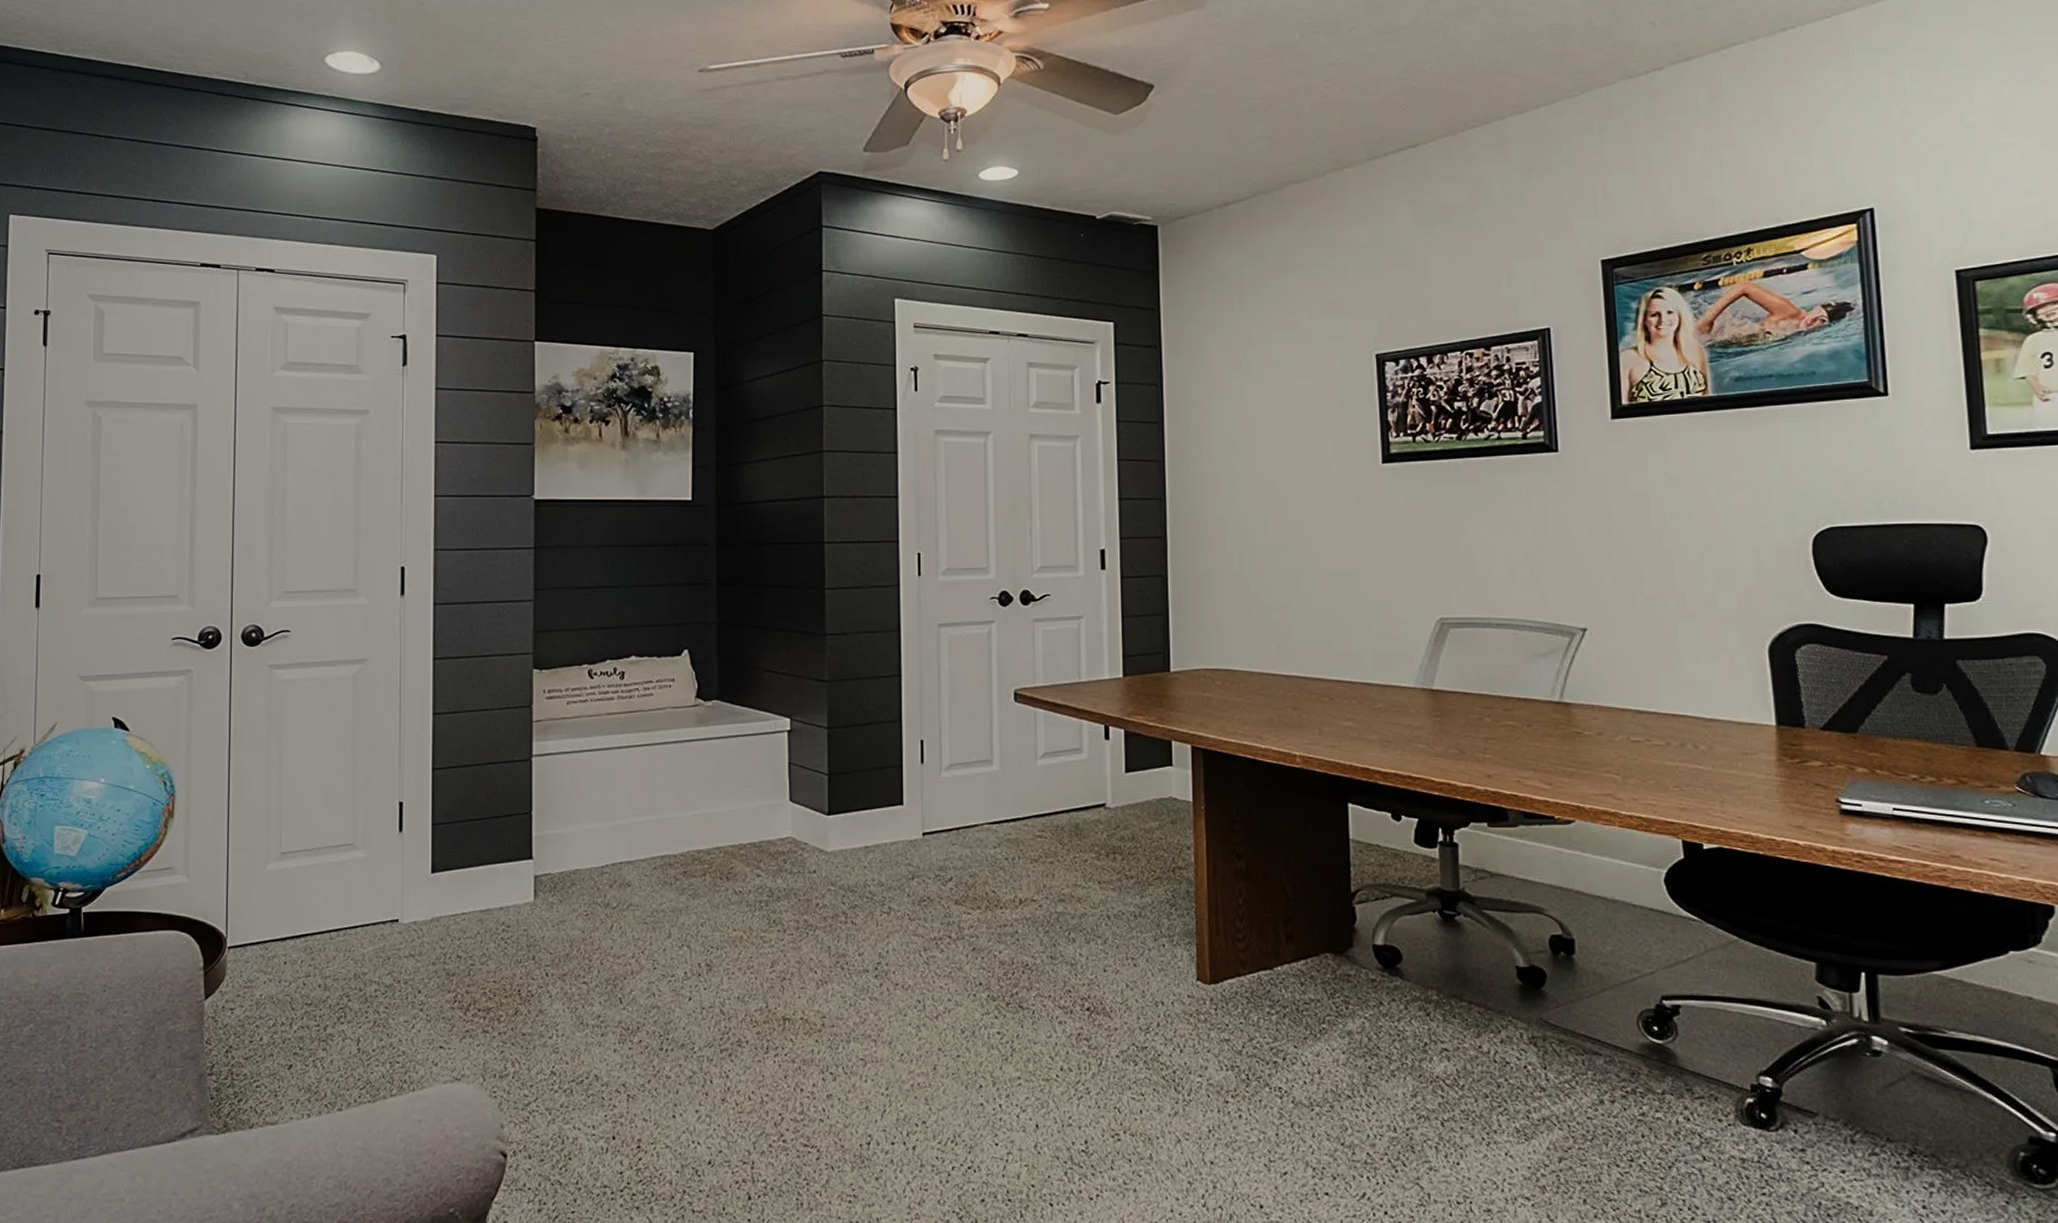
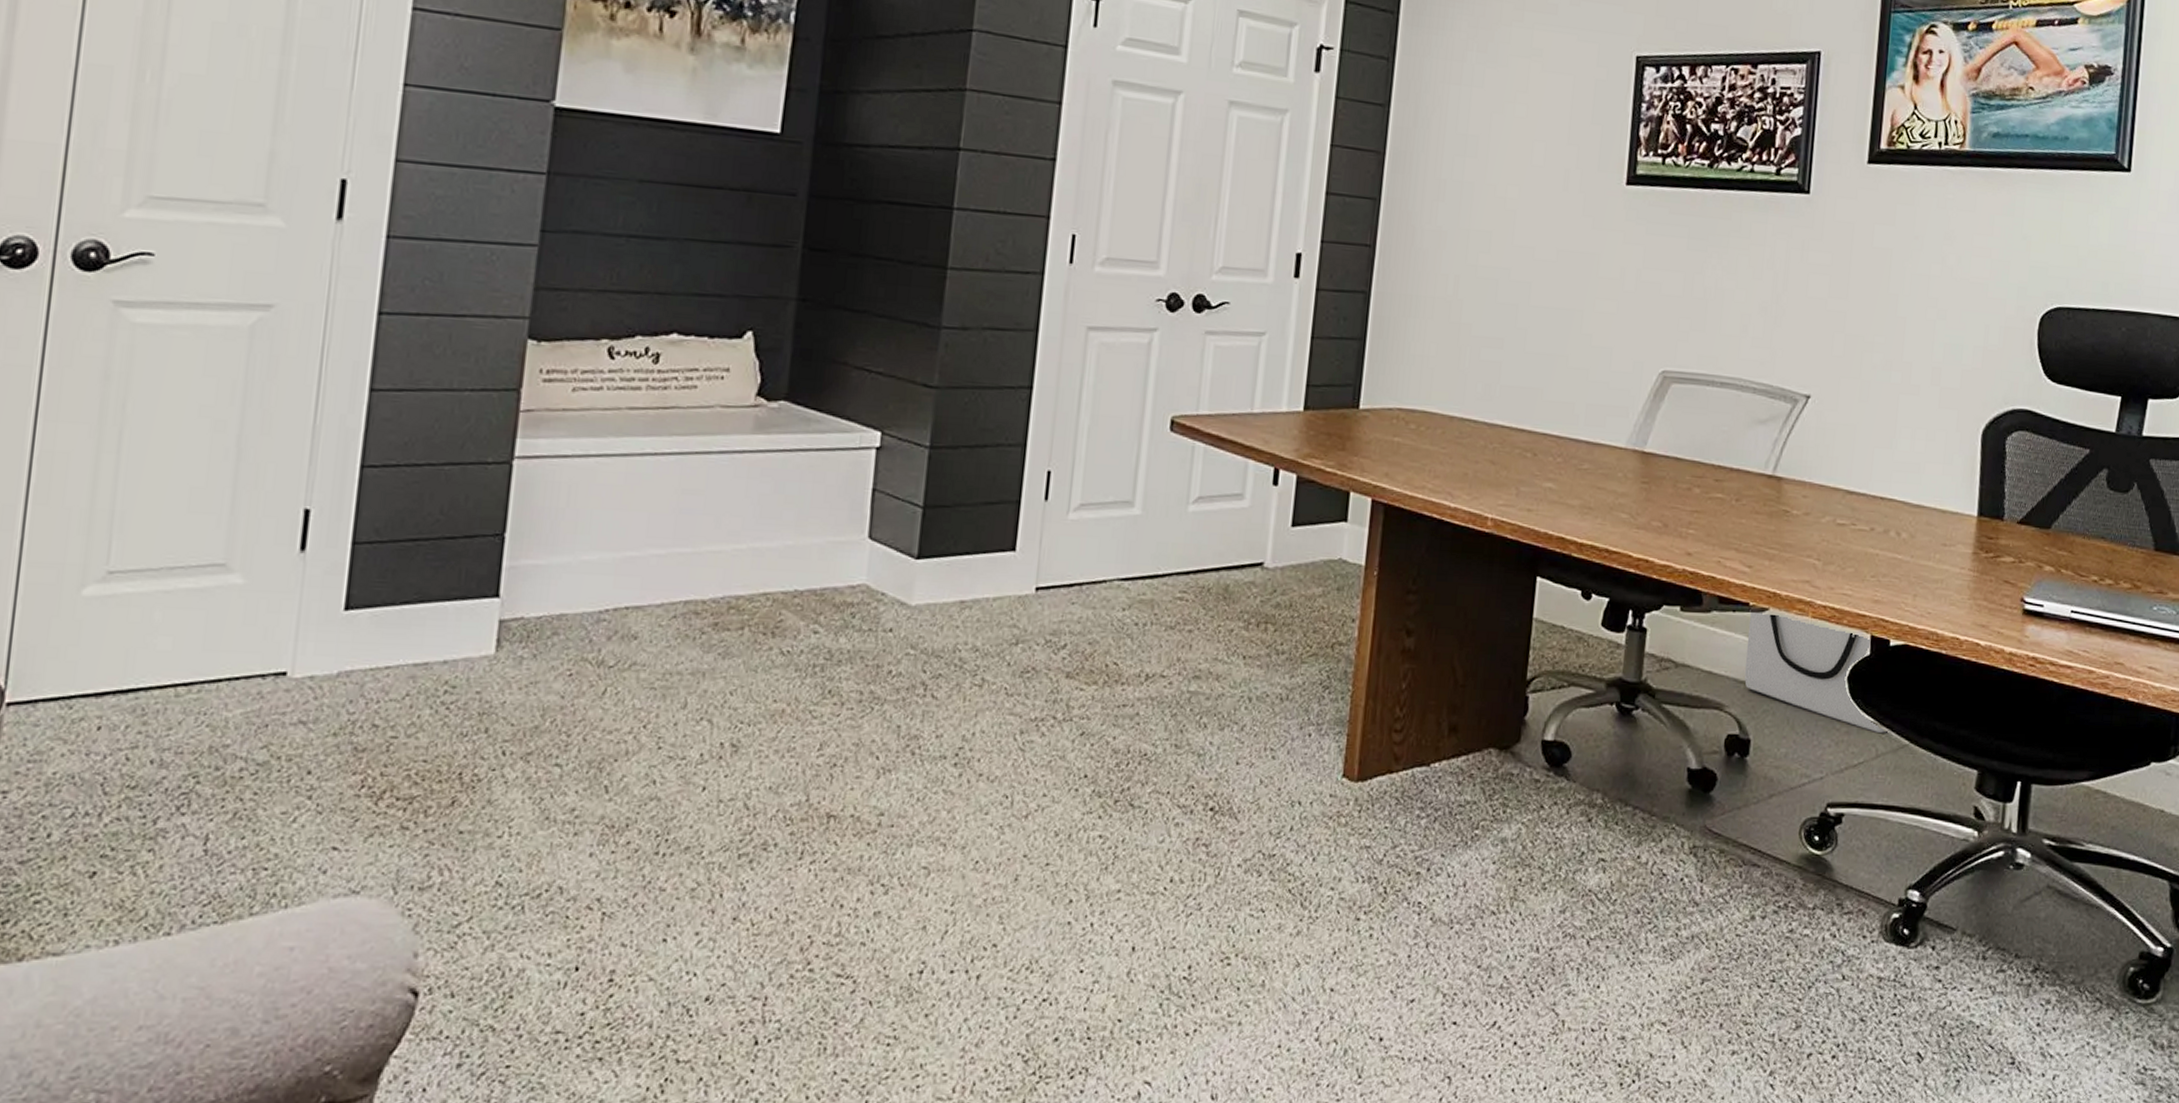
storage bin: none [1556,822,1714,930] -> present [1744,610,1888,733]

